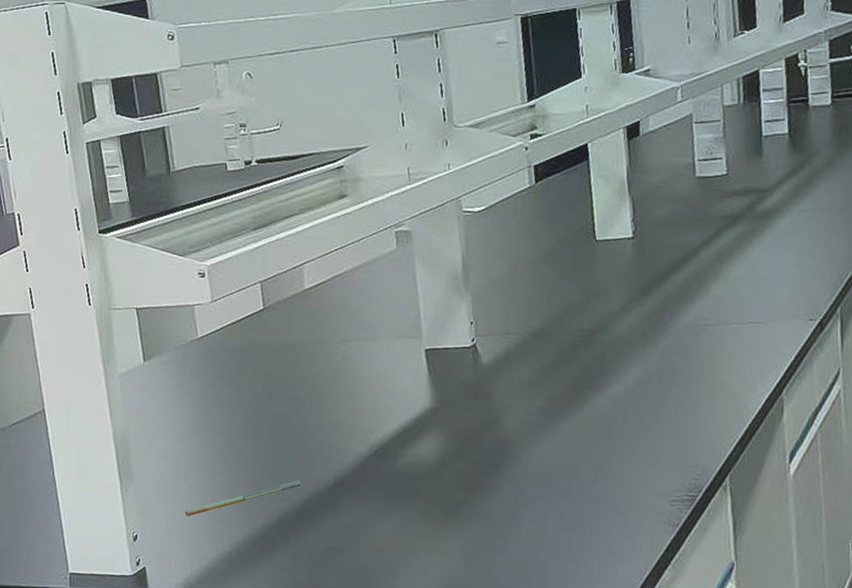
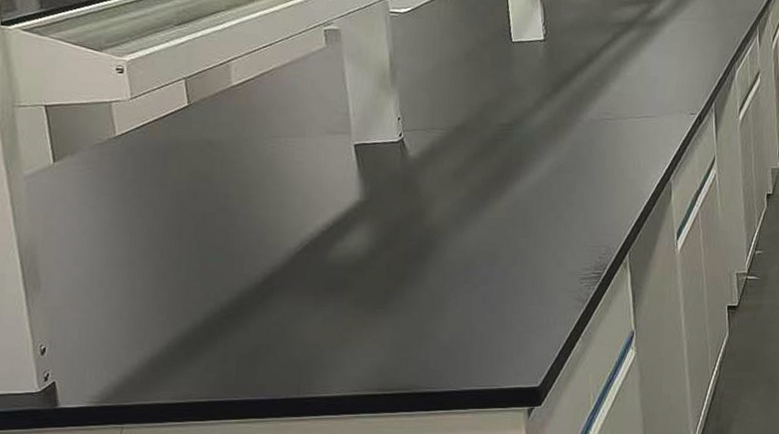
pen: present [185,480,301,518] -> none [101,279,229,325]

